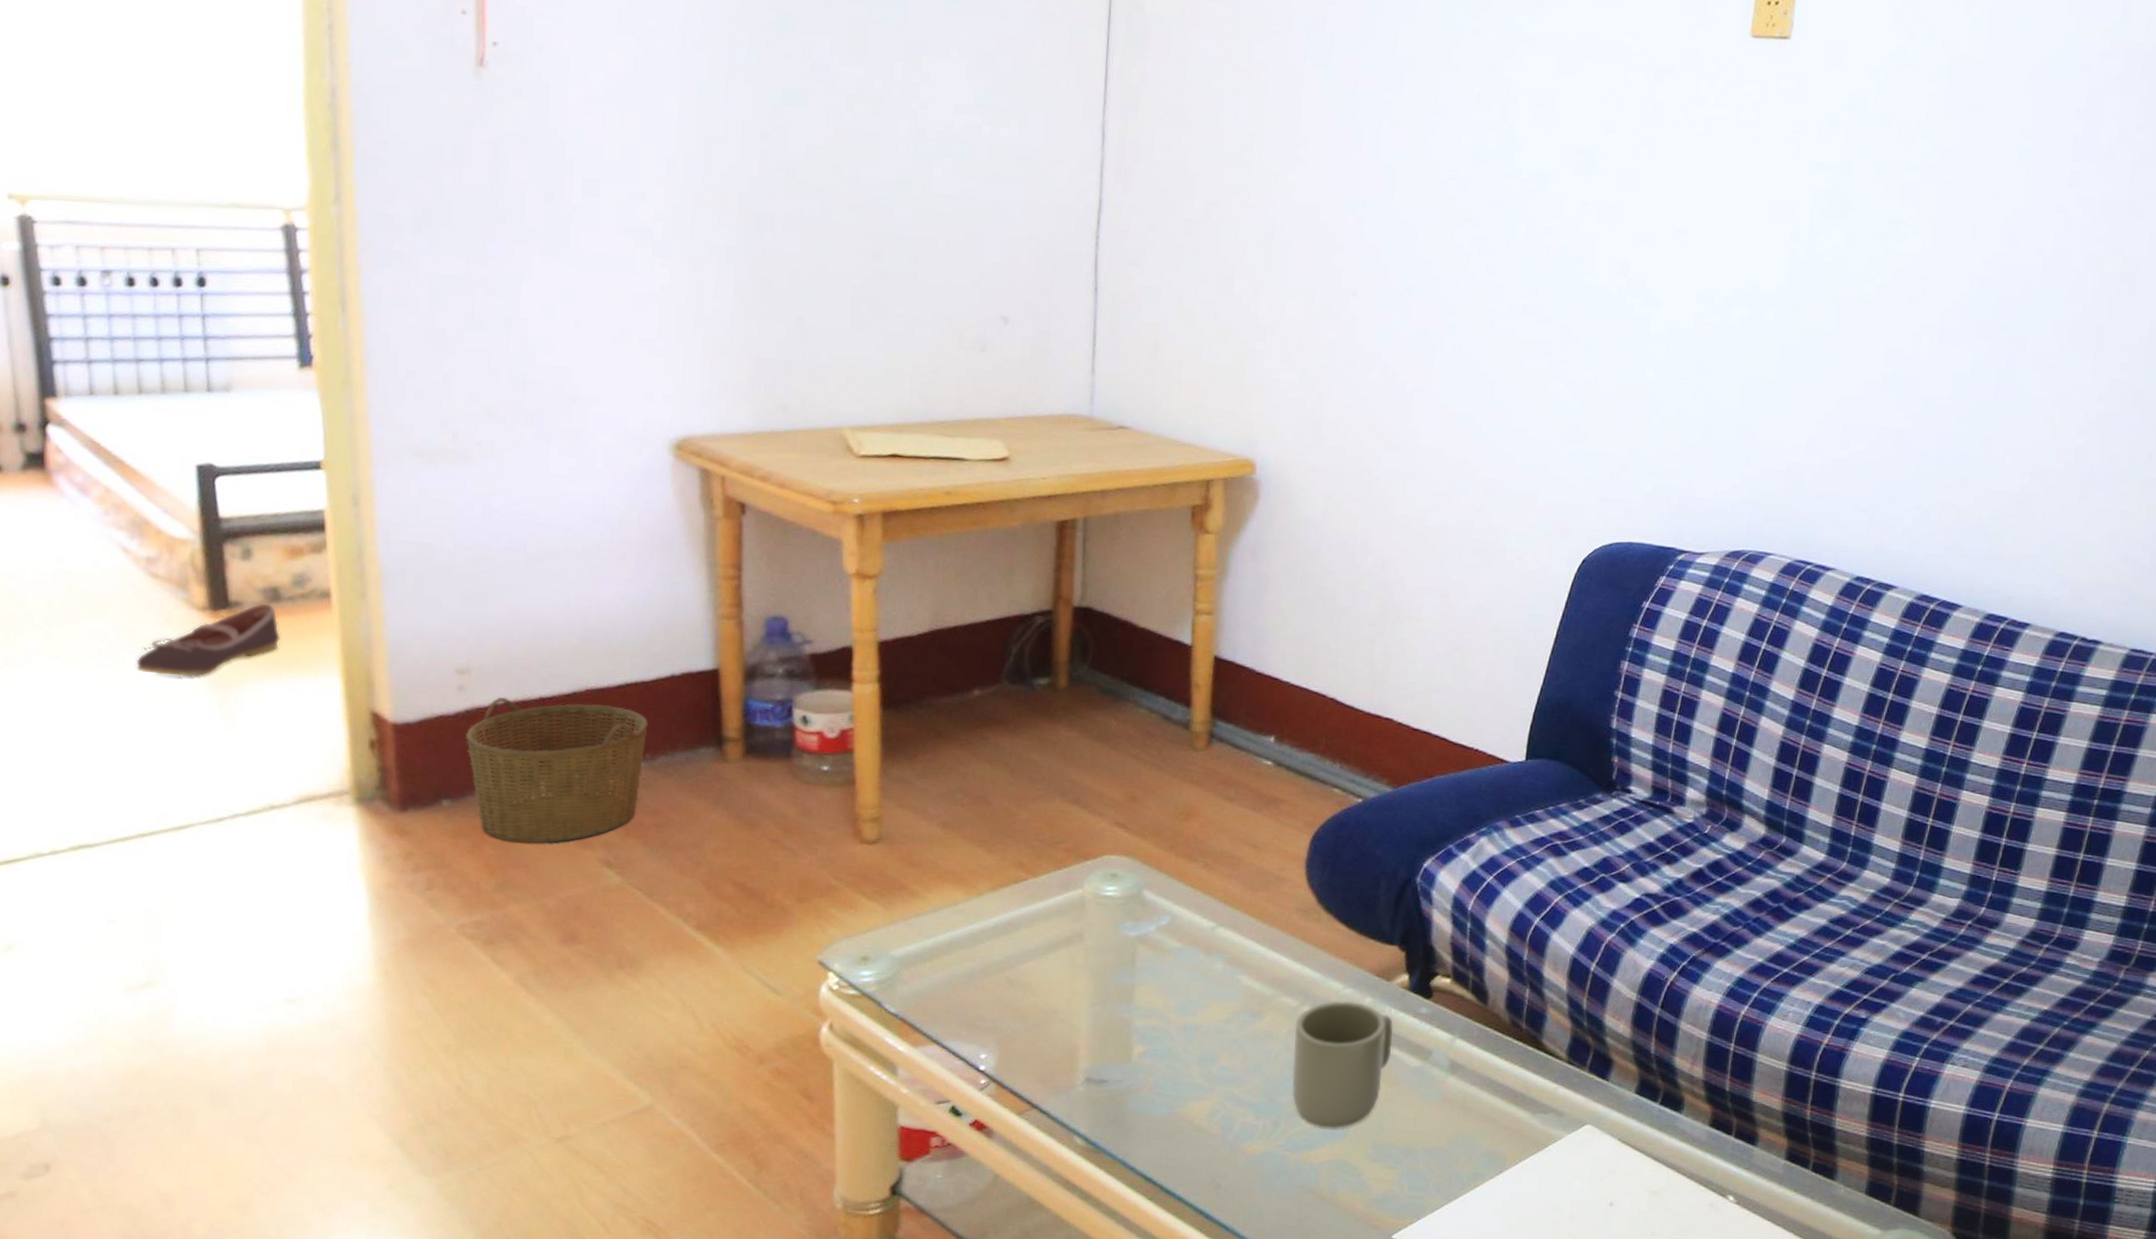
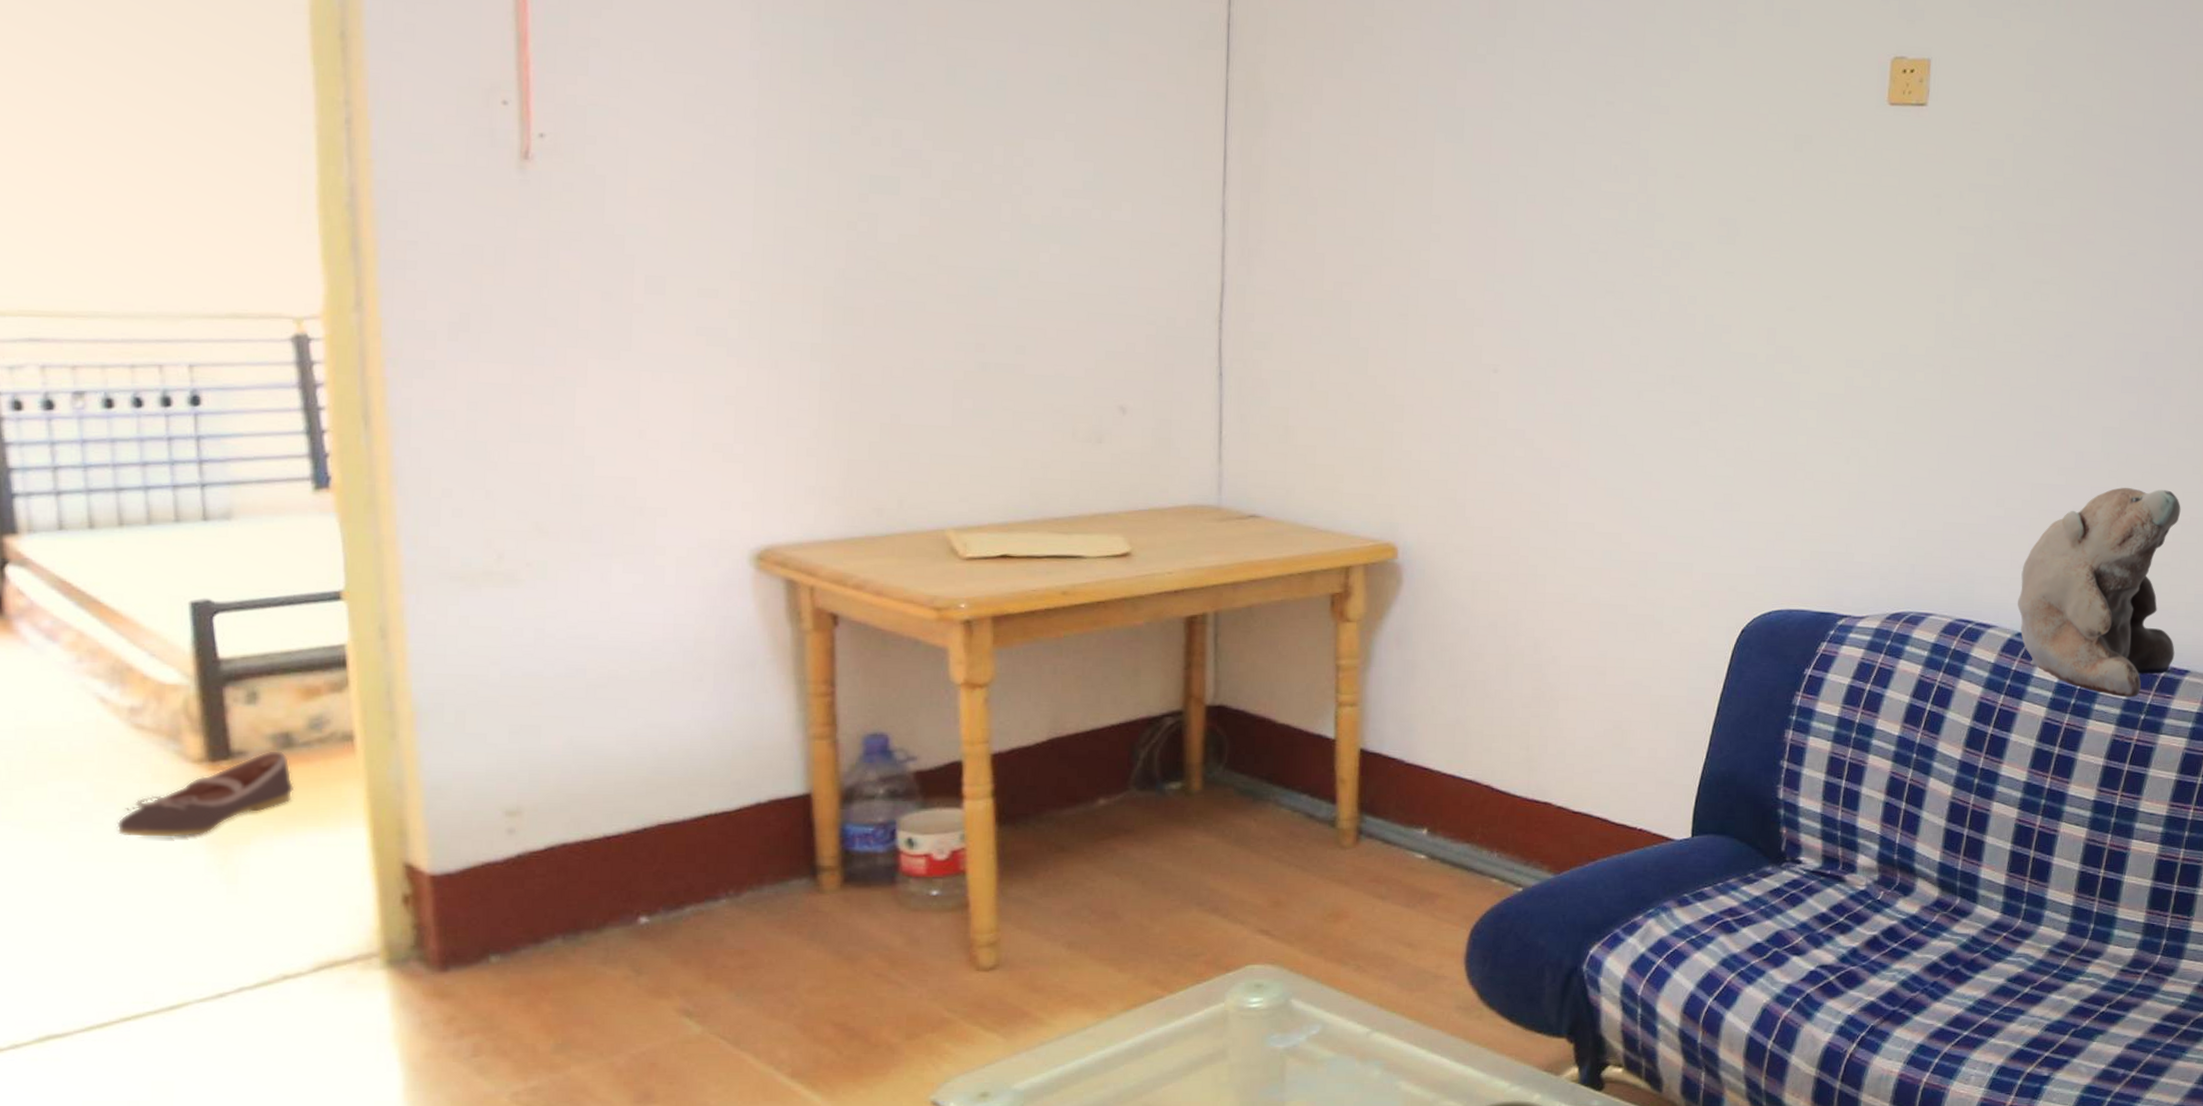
basket: present [465,696,649,843] -> none [516,838,731,997]
stuffed animal: none [1858,435,2030,648] -> present [2018,488,2181,698]

